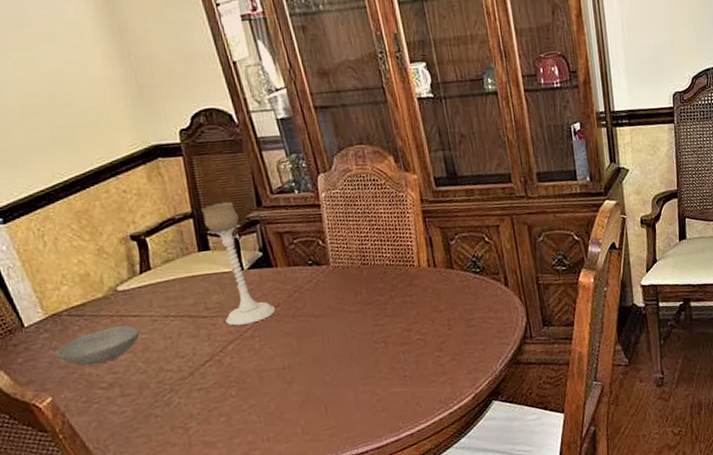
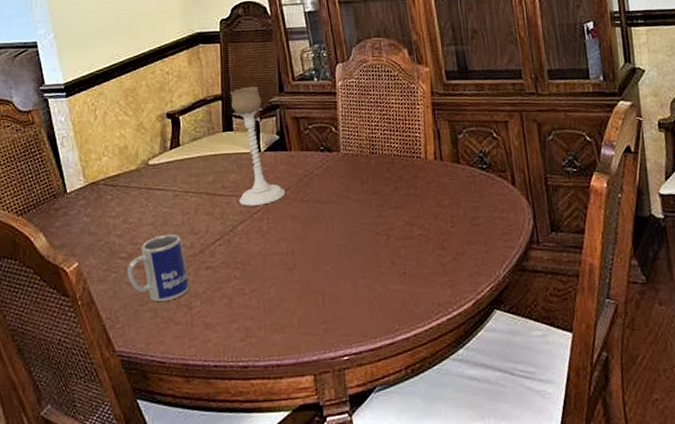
bowl: present [55,325,140,366] -> none [88,198,162,235]
mug: none [109,359,183,427] -> present [126,234,189,302]

